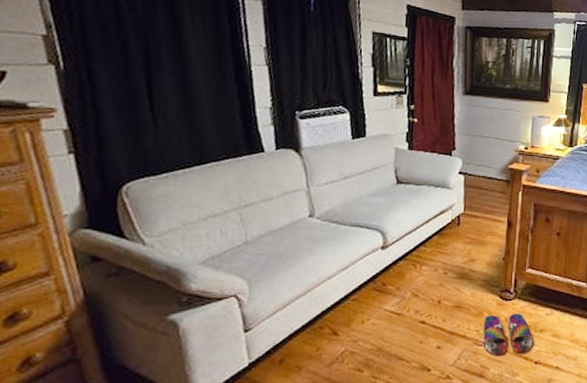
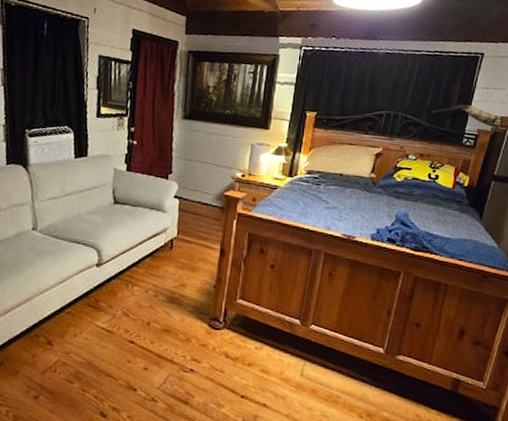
slippers: present [483,313,533,355] -> none [190,342,241,385]

